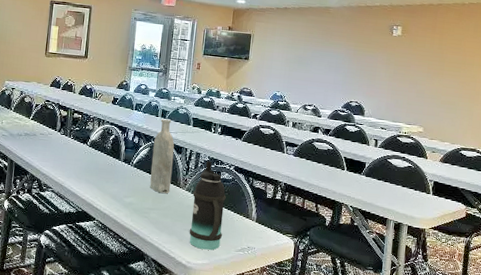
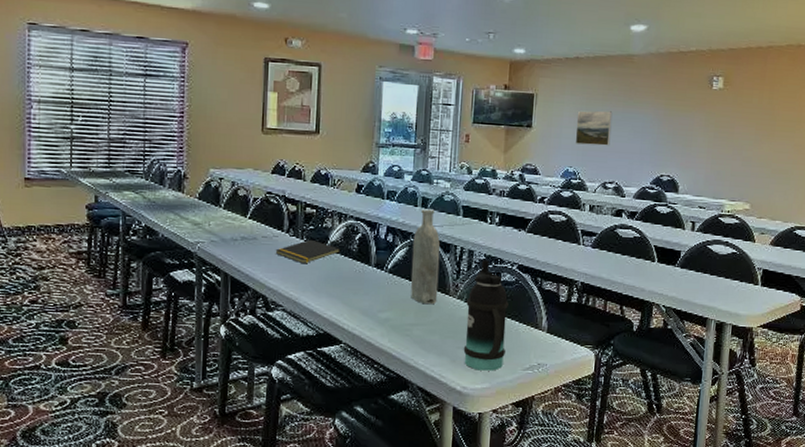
notepad: none [49,137,99,157] -> present [275,239,341,264]
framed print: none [282,48,313,77] -> present [575,110,613,146]

